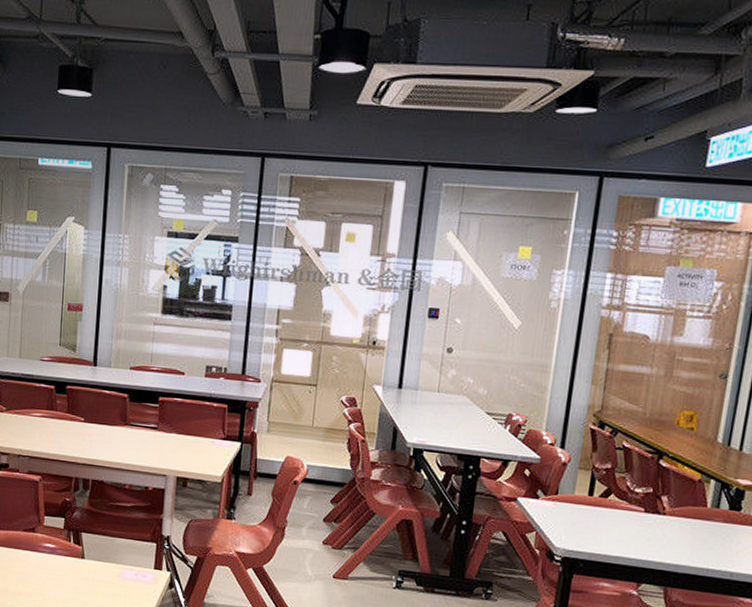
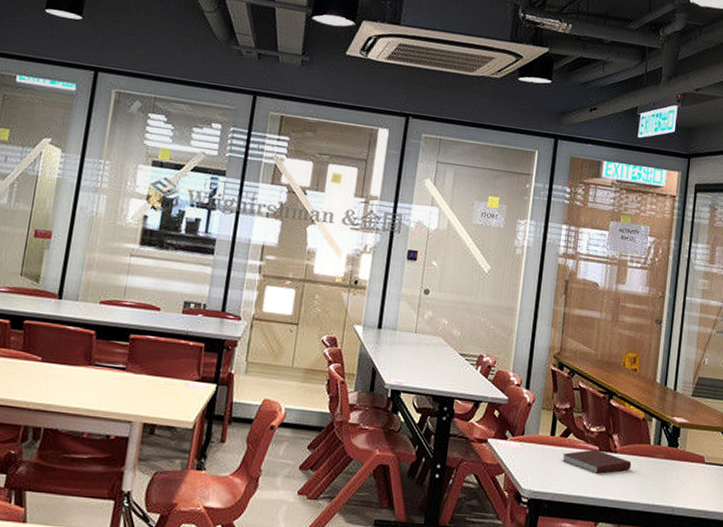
notebook: none [601,510,683,536] -> present [562,449,632,474]

